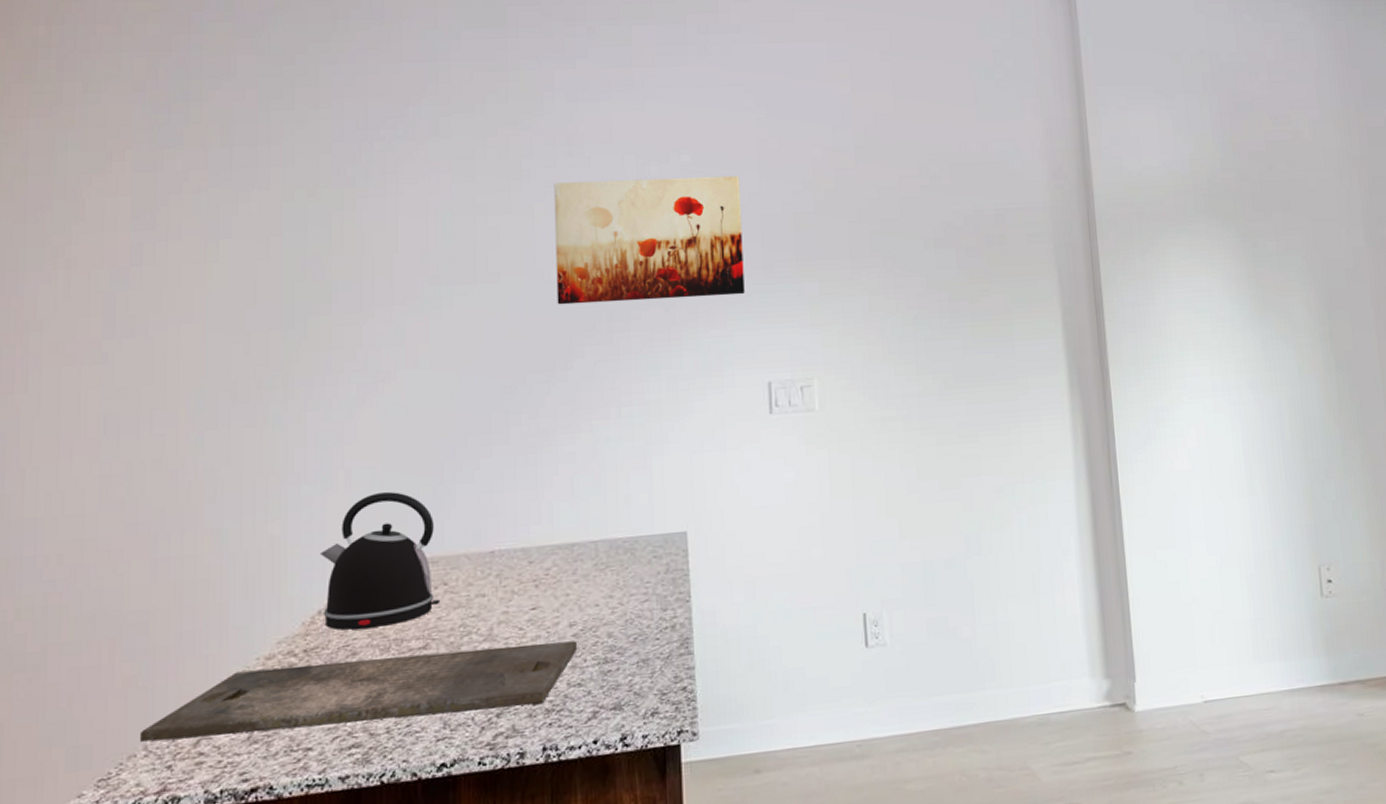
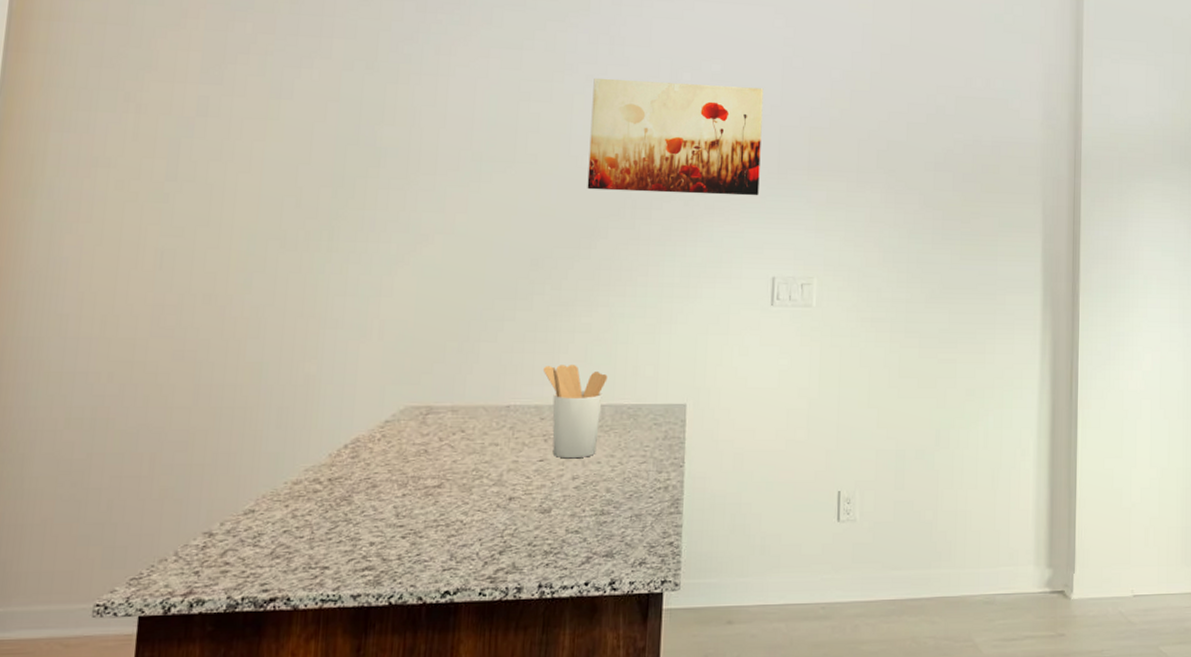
cutting board: present [139,641,578,742] -> none [171,491,579,549]
kettle: present [319,491,441,630] -> none [348,343,457,464]
utensil holder: none [528,499,598,605] -> present [544,365,608,459]

